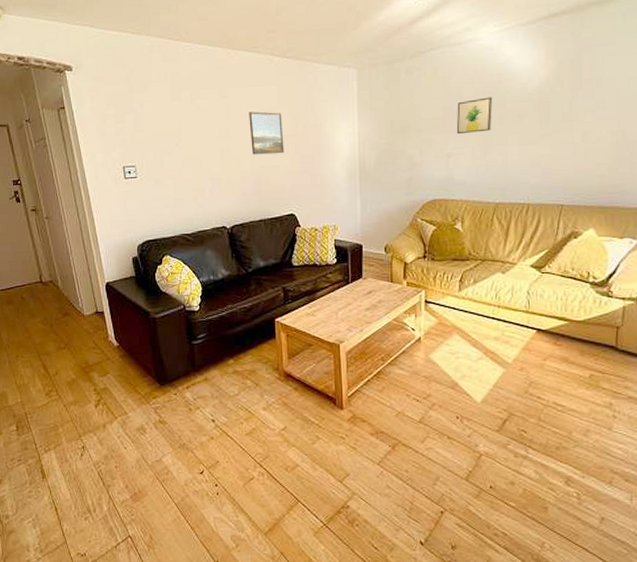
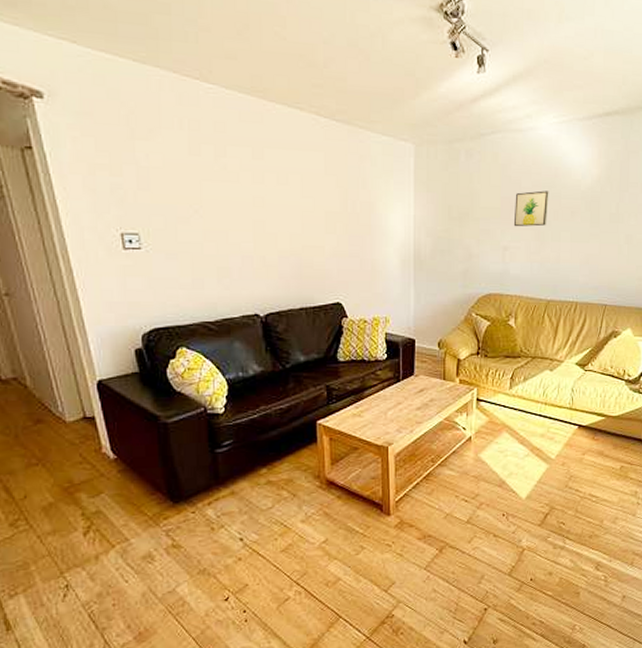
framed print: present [249,111,284,155] -> none [289,180,331,233]

